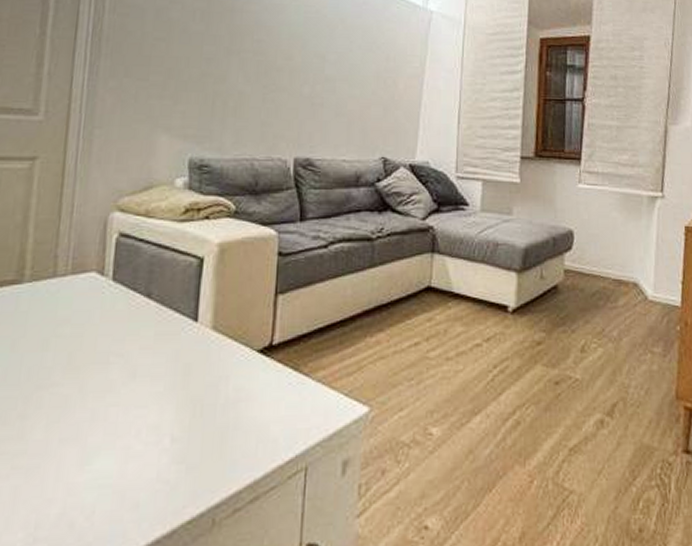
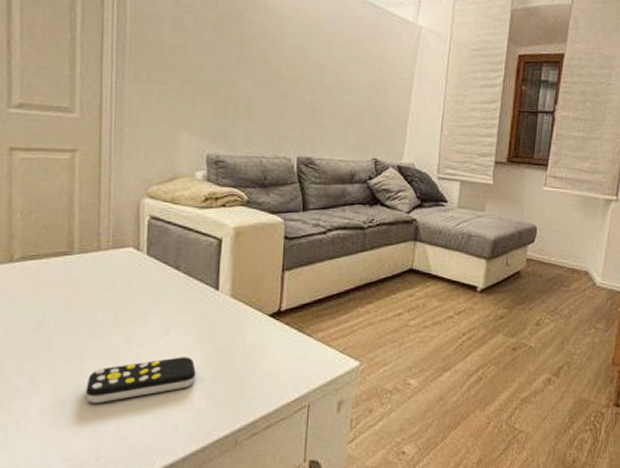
remote control: none [23,409,166,477] -> present [85,357,196,403]

